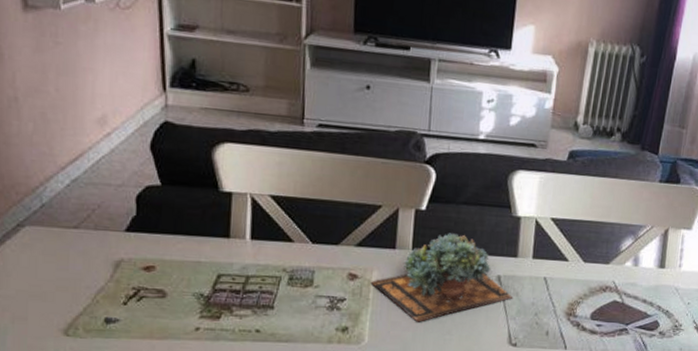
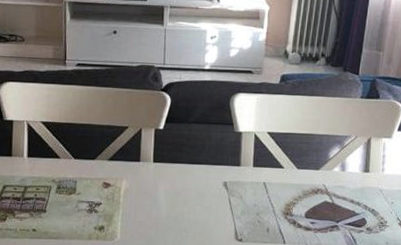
succulent plant: present [370,233,514,322] -> none [121,147,238,222]

